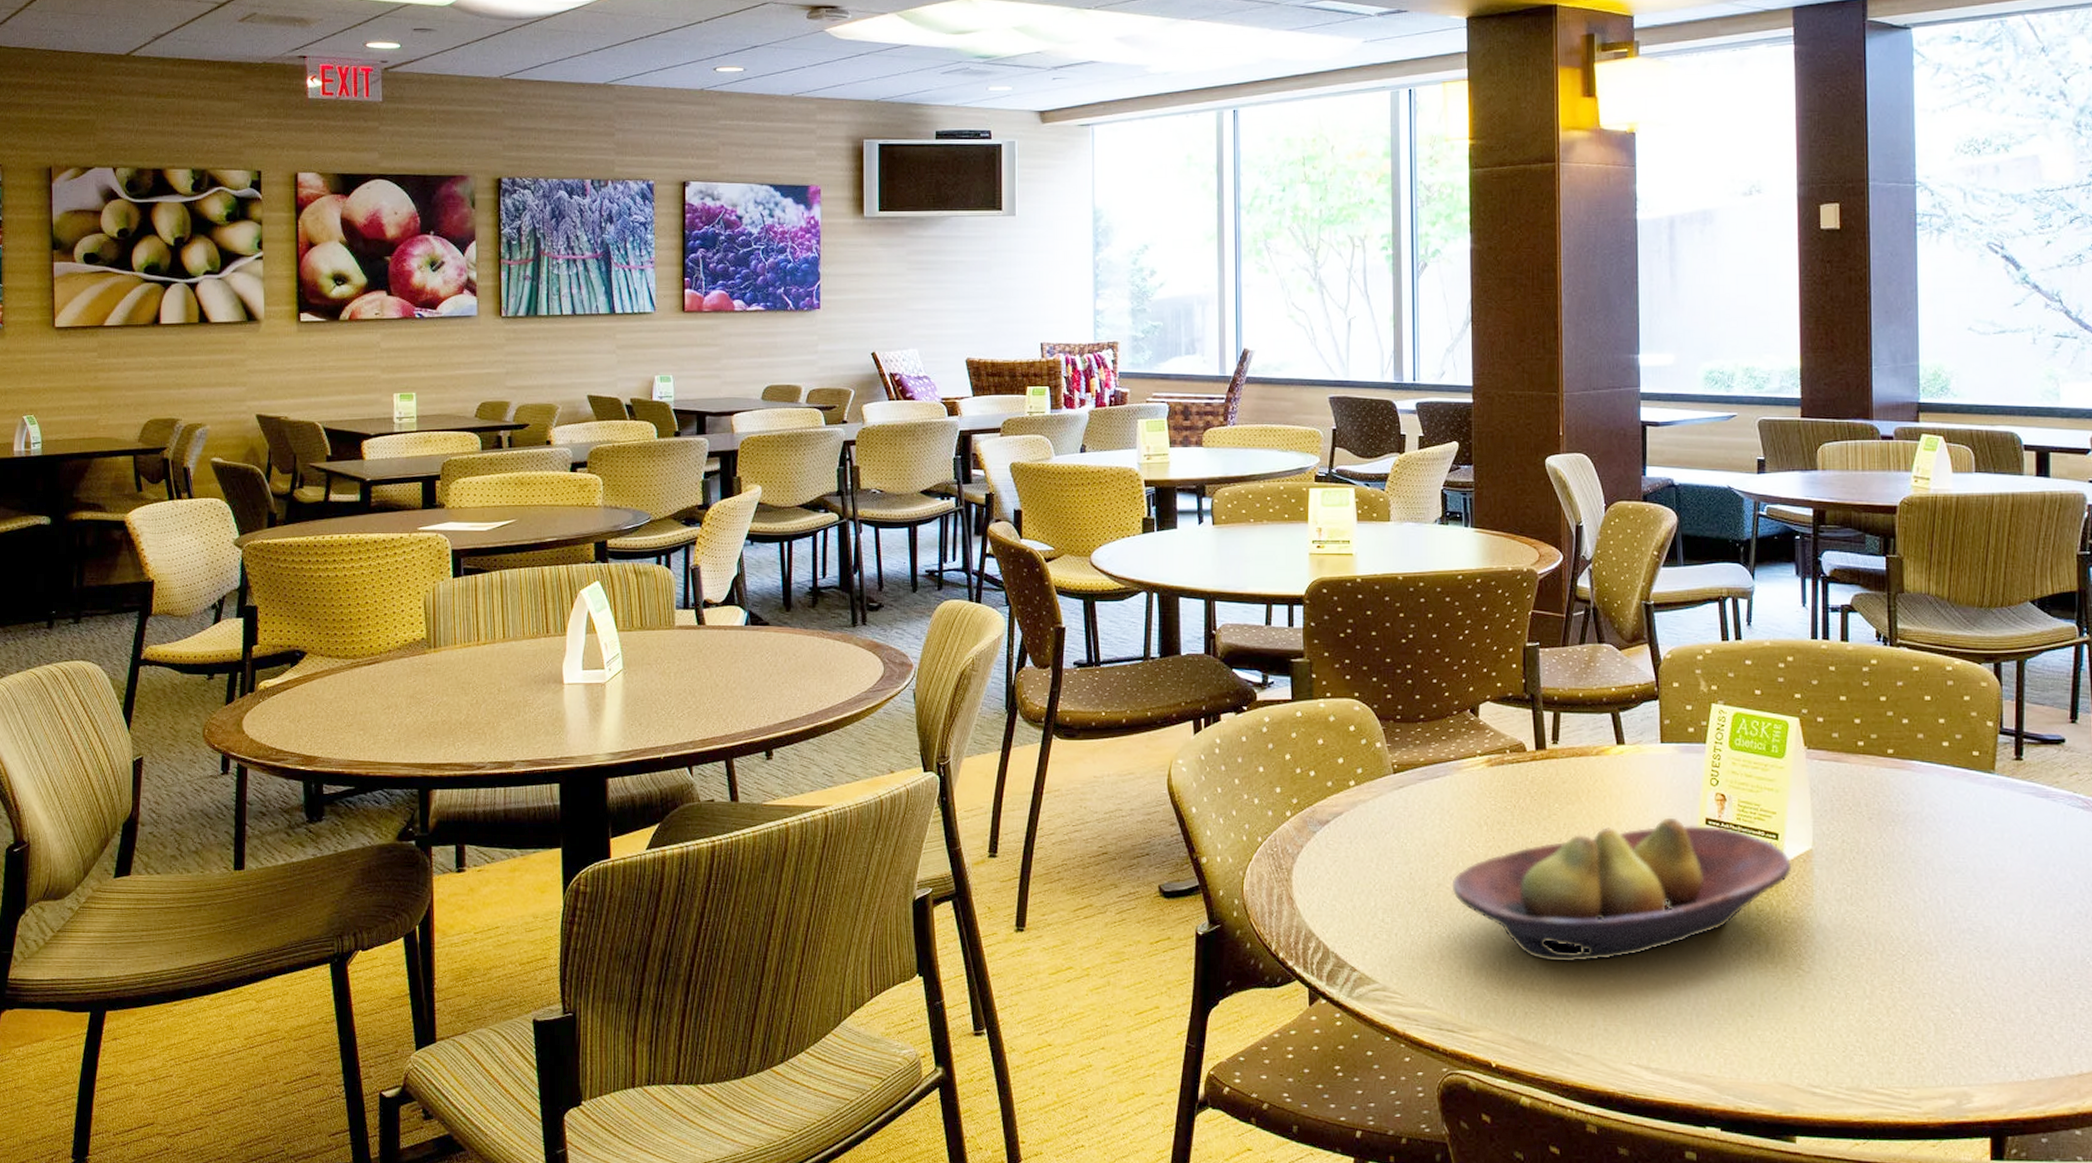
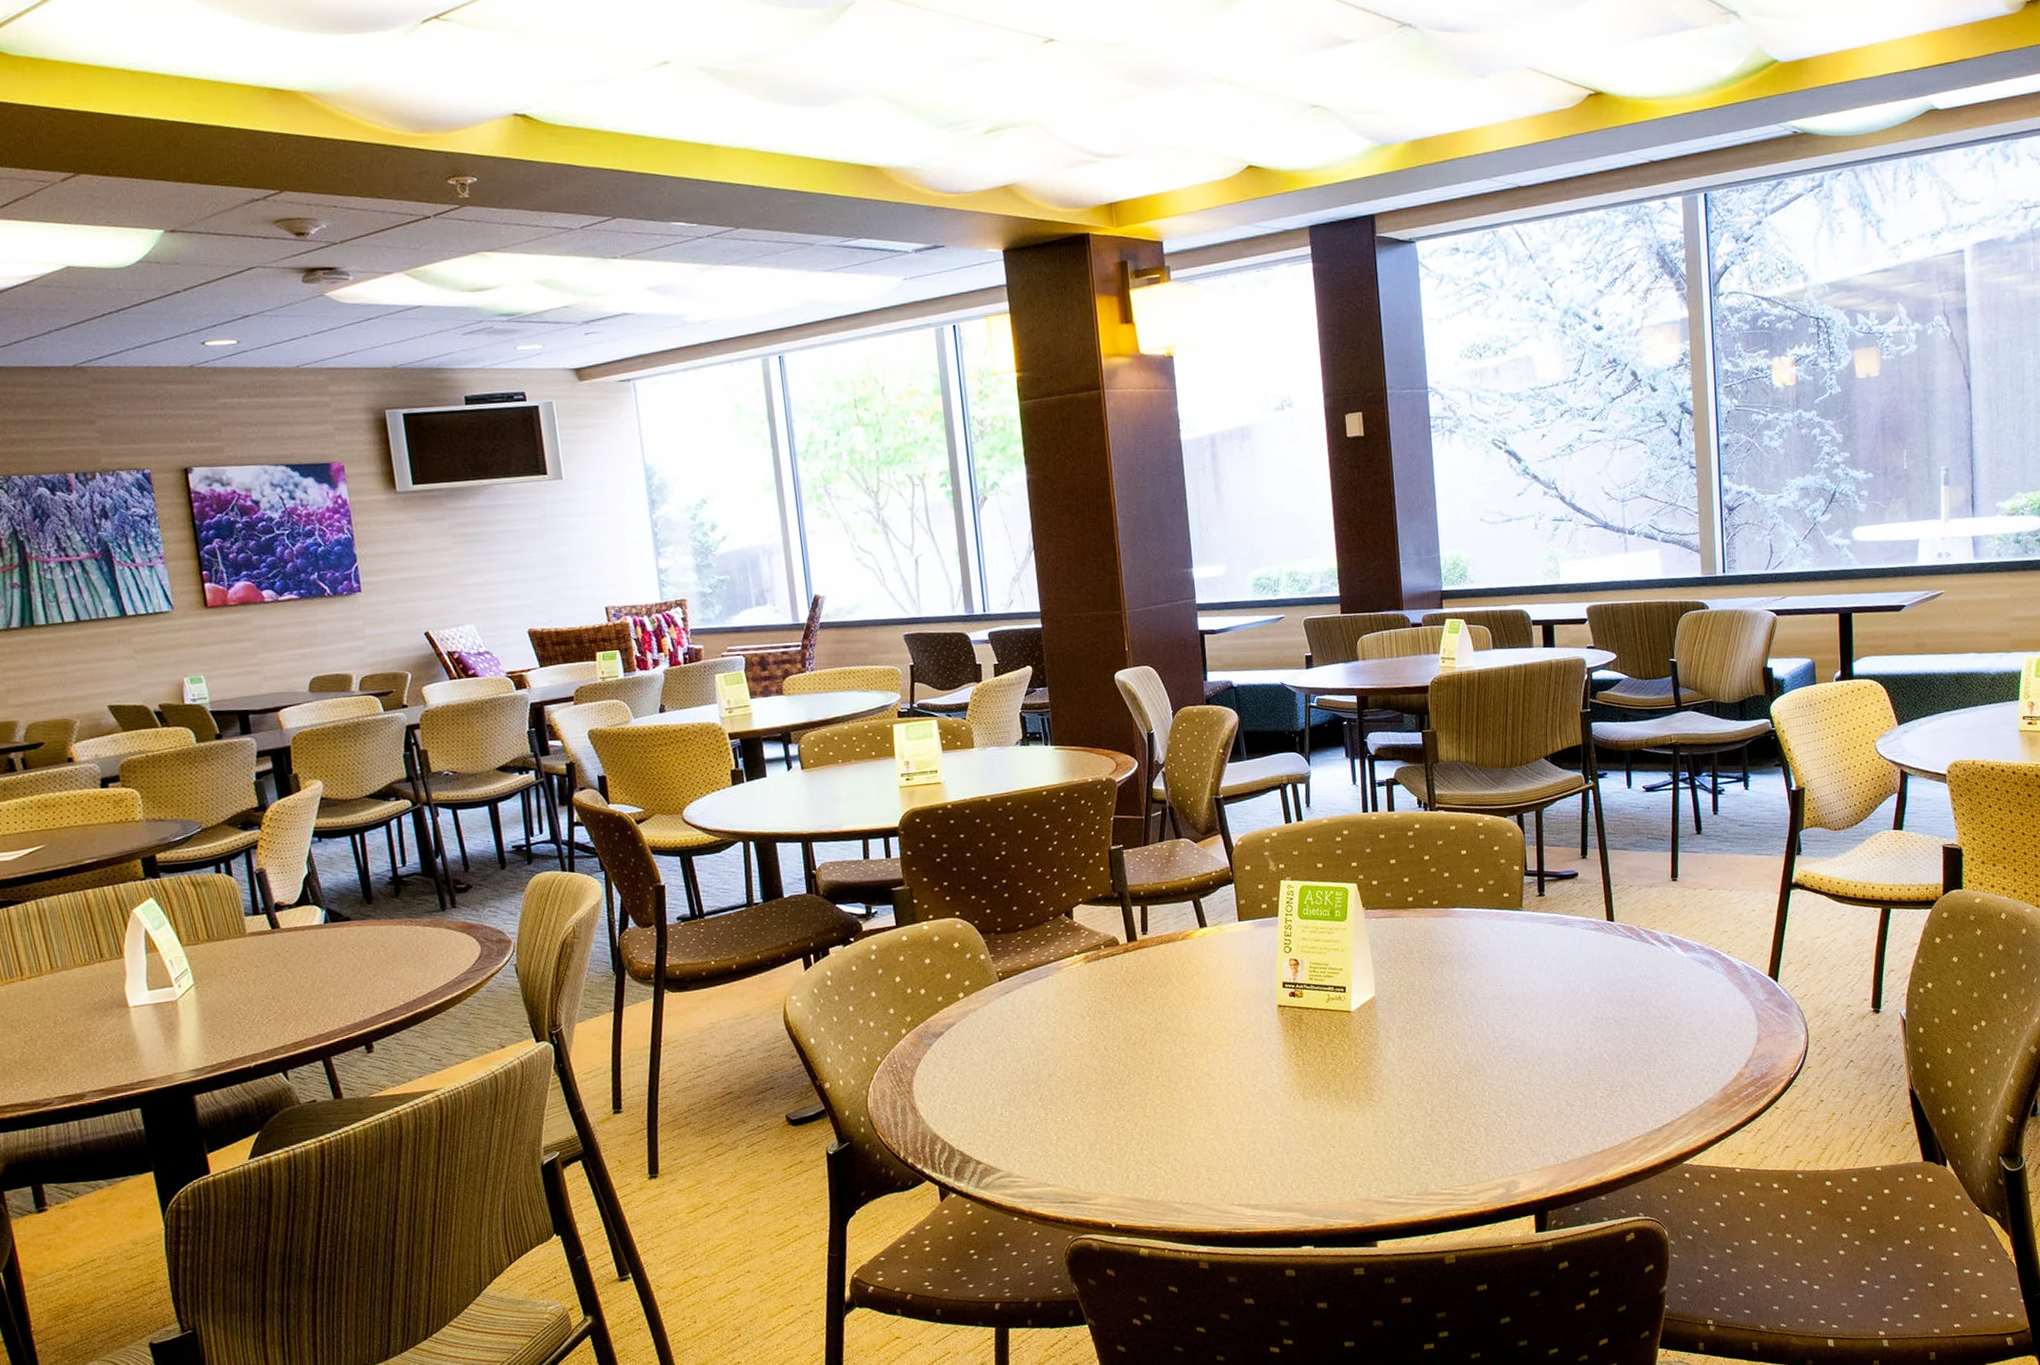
fruit bowl: present [1452,817,1792,963] -> none [1061,985,1359,1128]

